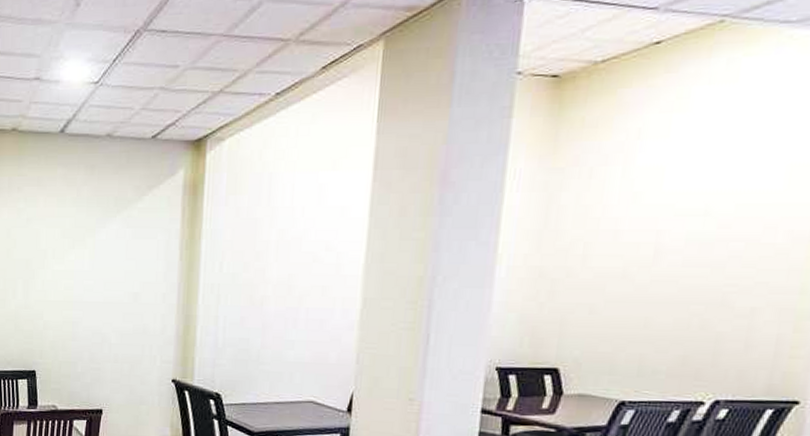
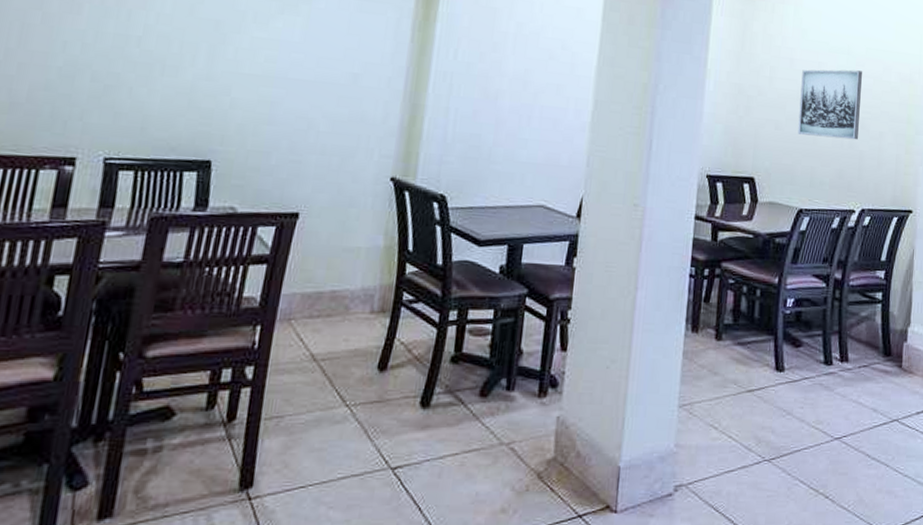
wall art: none [621,234,727,320] -> present [798,69,862,140]

